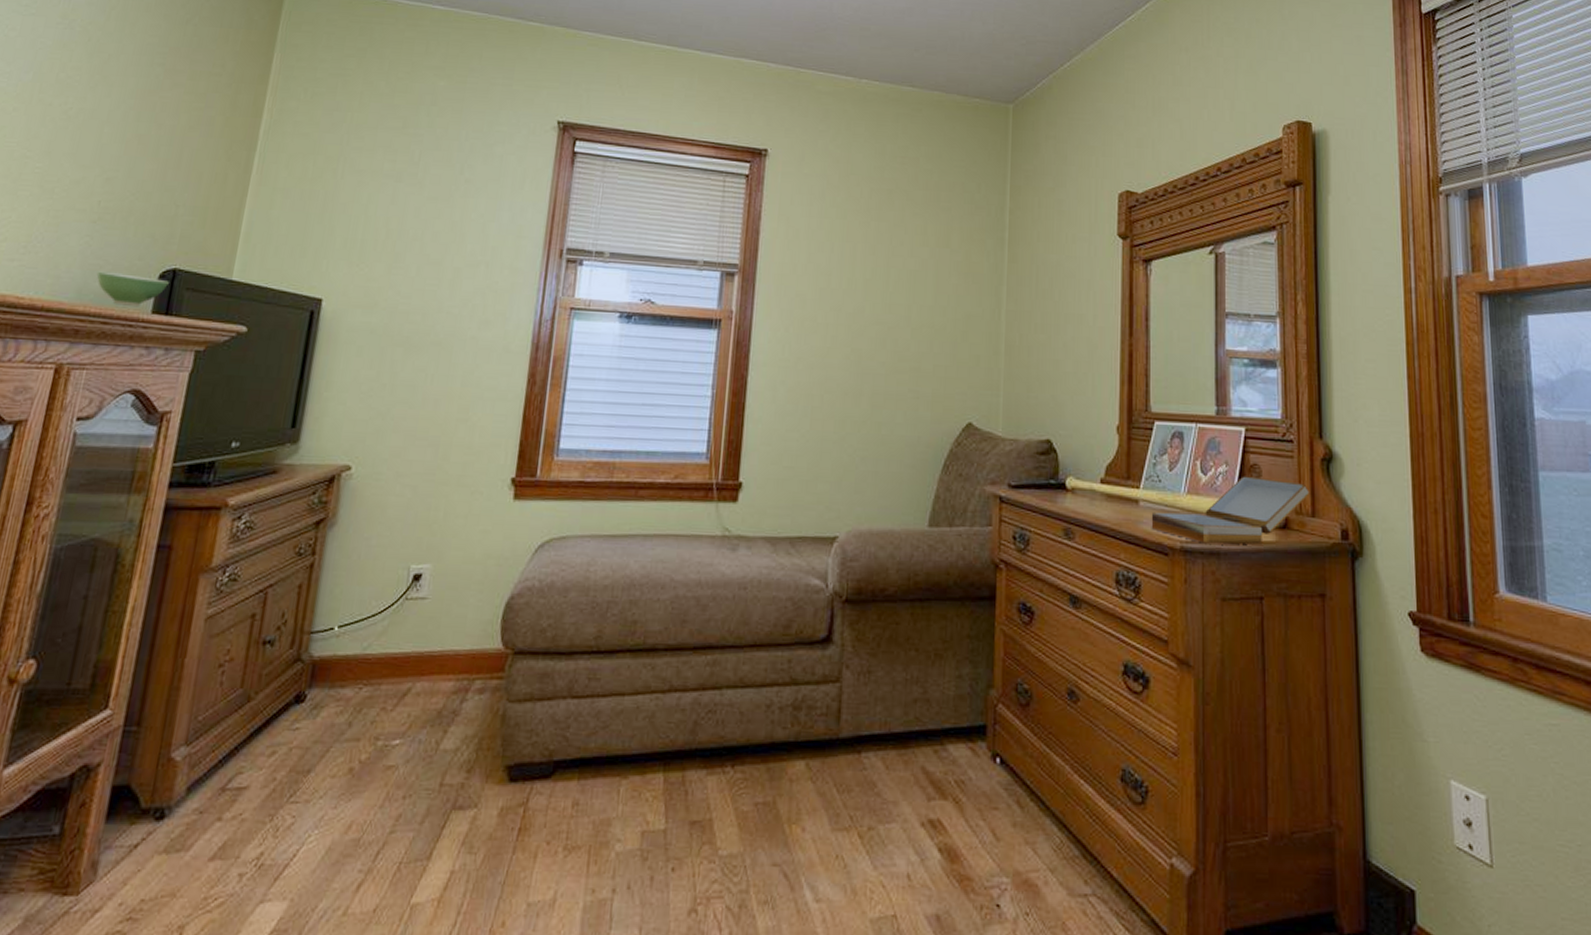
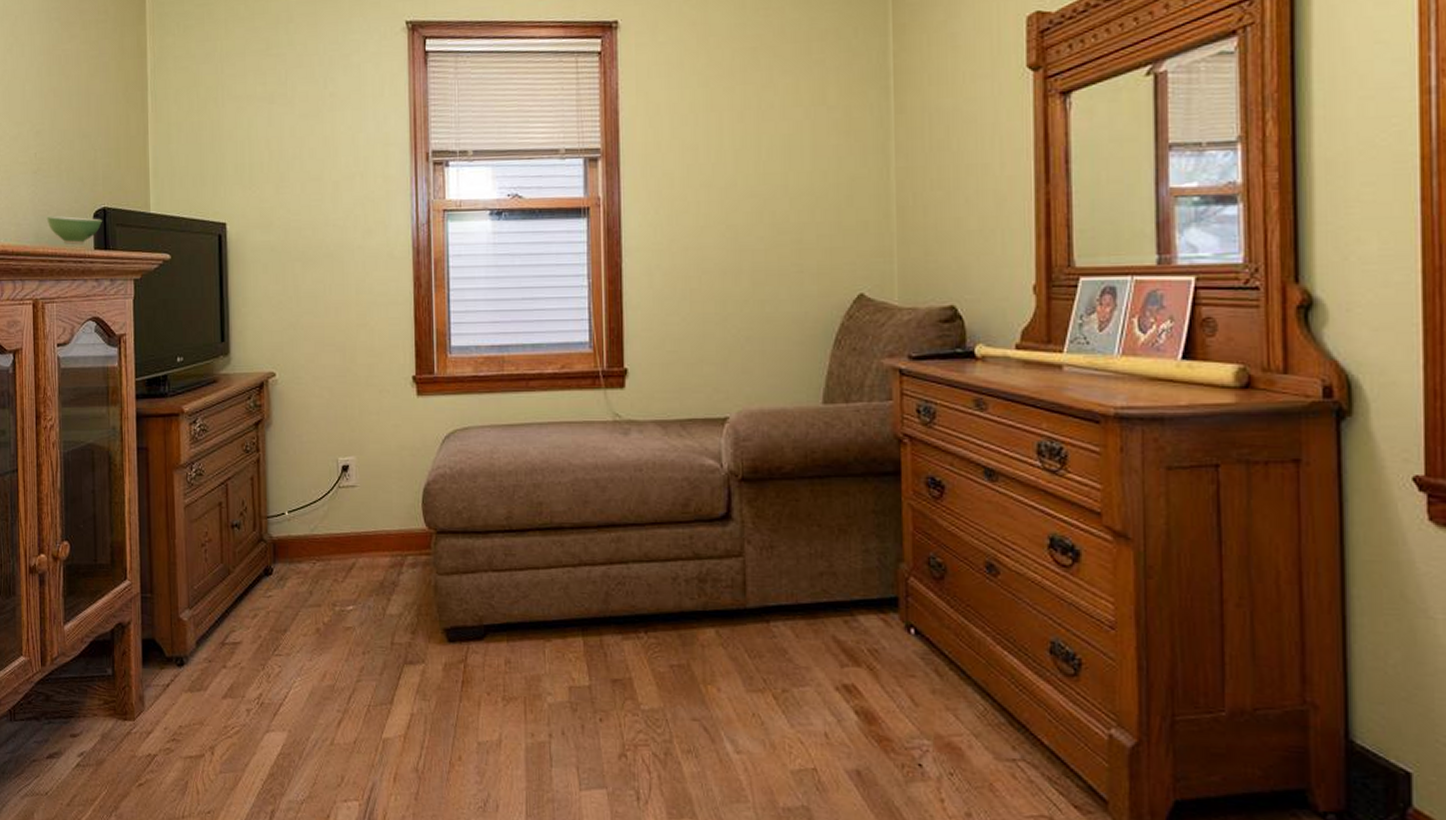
jewelry box: present [1151,476,1310,545] -> none [1078,331,1282,409]

